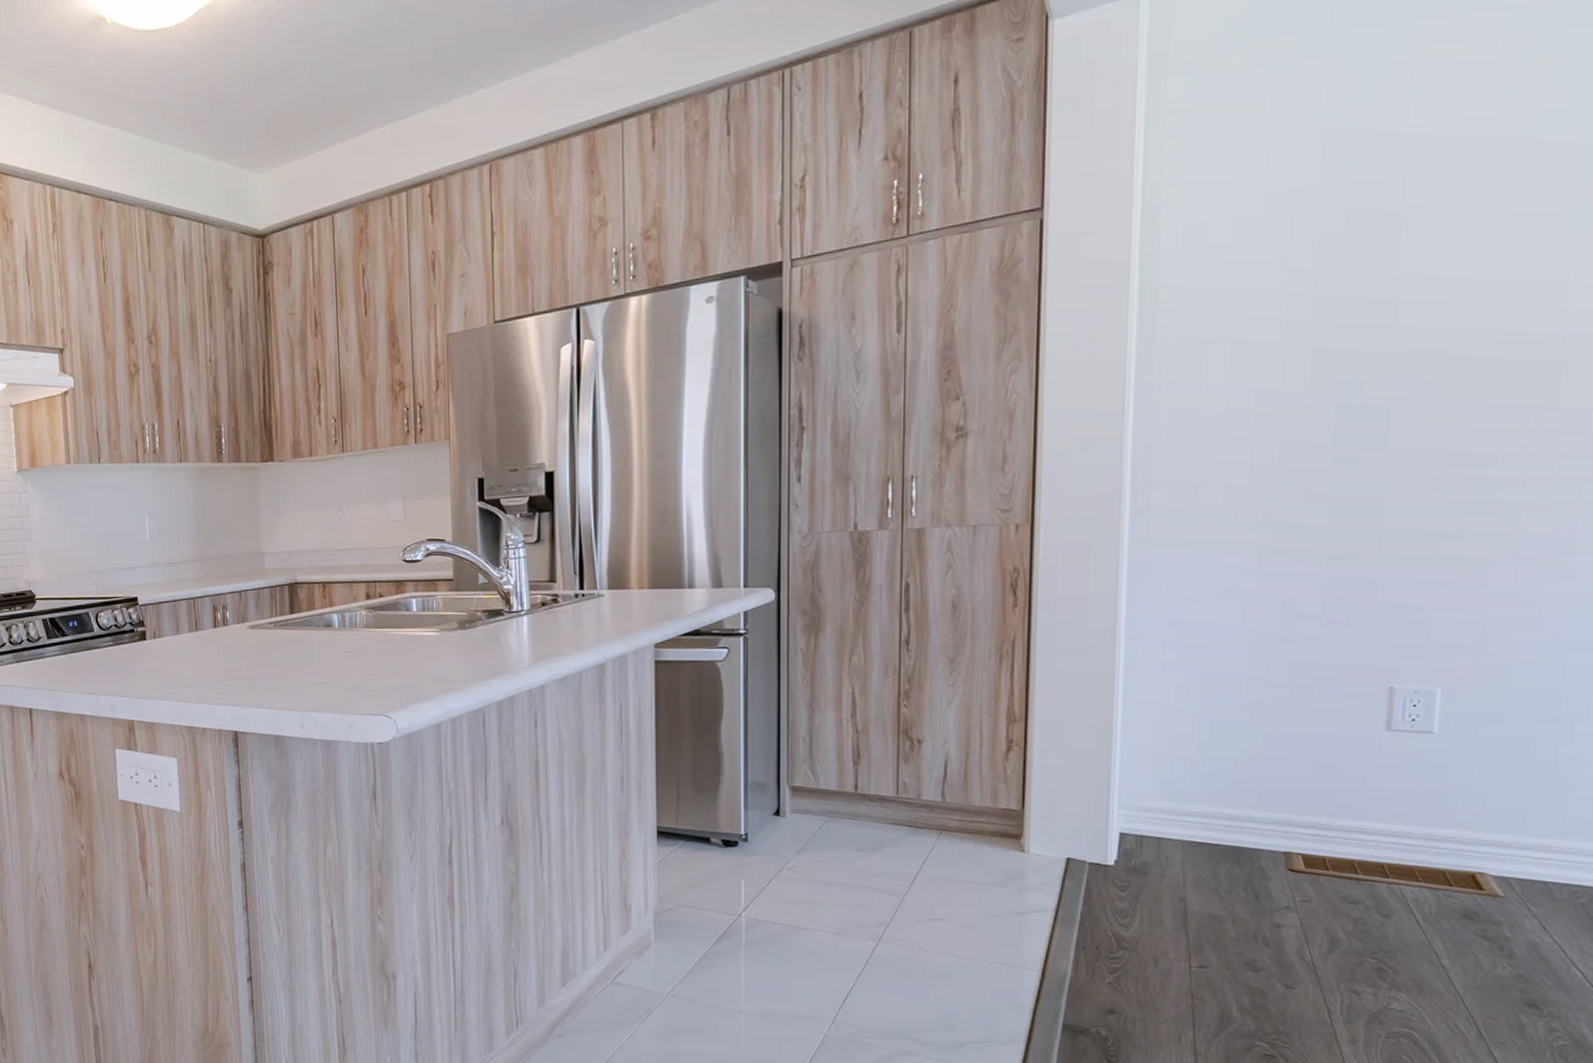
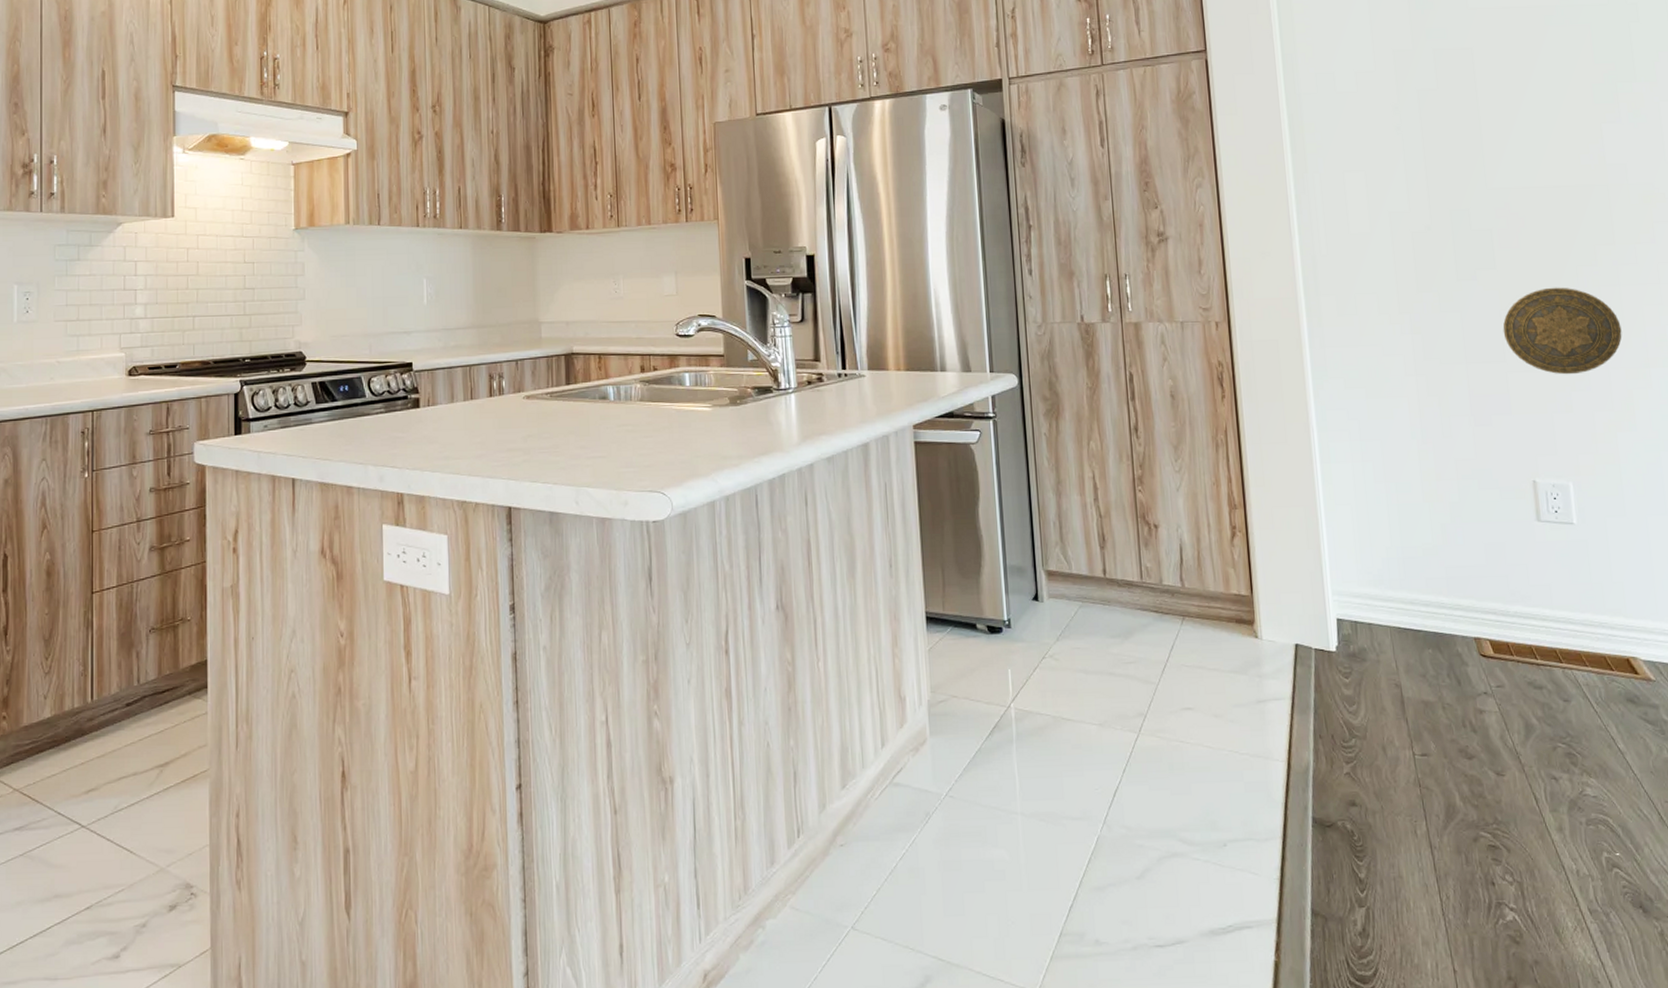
decorative plate: none [1382,466,1546,568] -> present [1502,287,1623,375]

